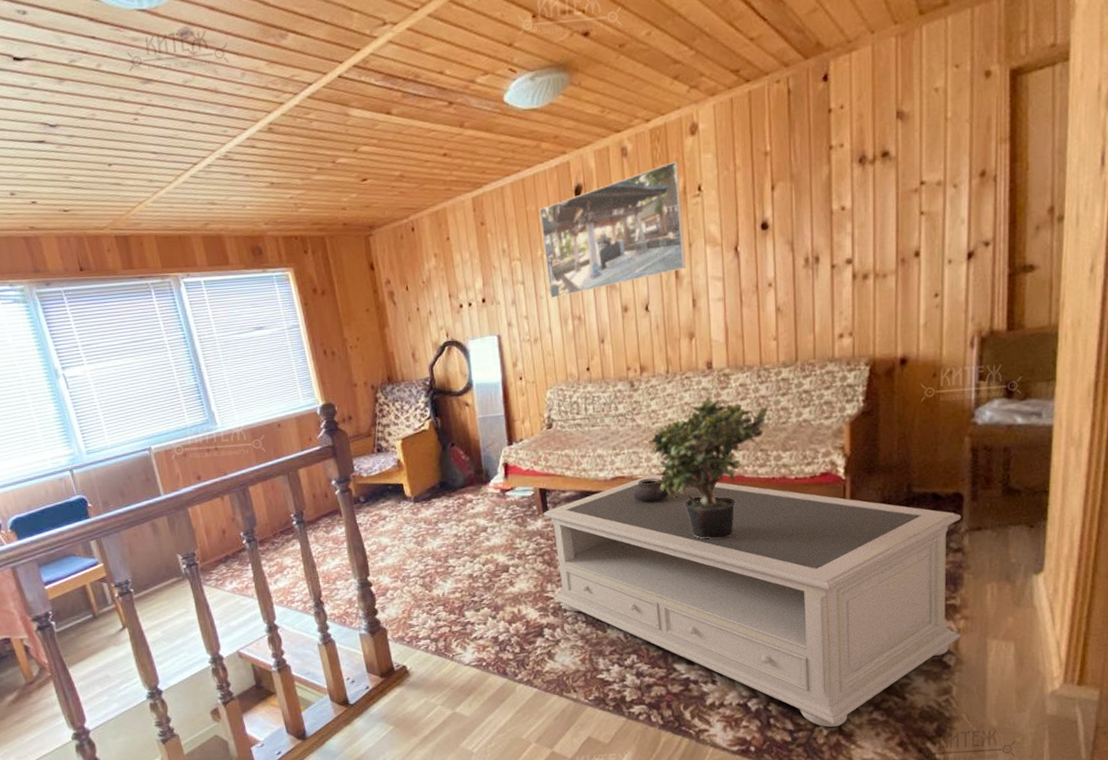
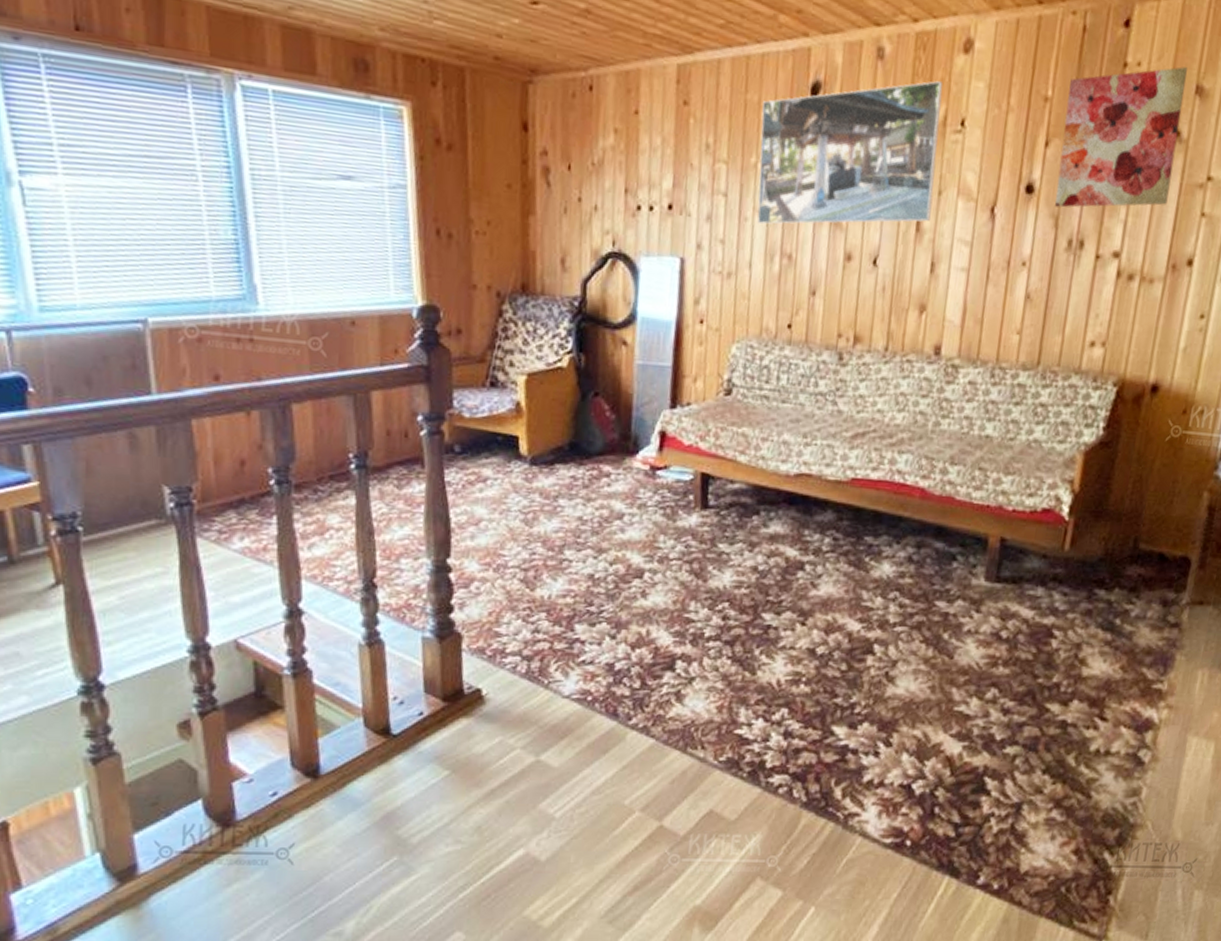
coffee table: present [543,474,962,727] -> none [695,477,1185,824]
teapot: present [634,472,670,502] -> none [819,477,868,514]
potted plant: present [647,397,773,540] -> none [847,391,999,573]
wall art: none [784,99,887,235] -> present [1055,66,1188,208]

